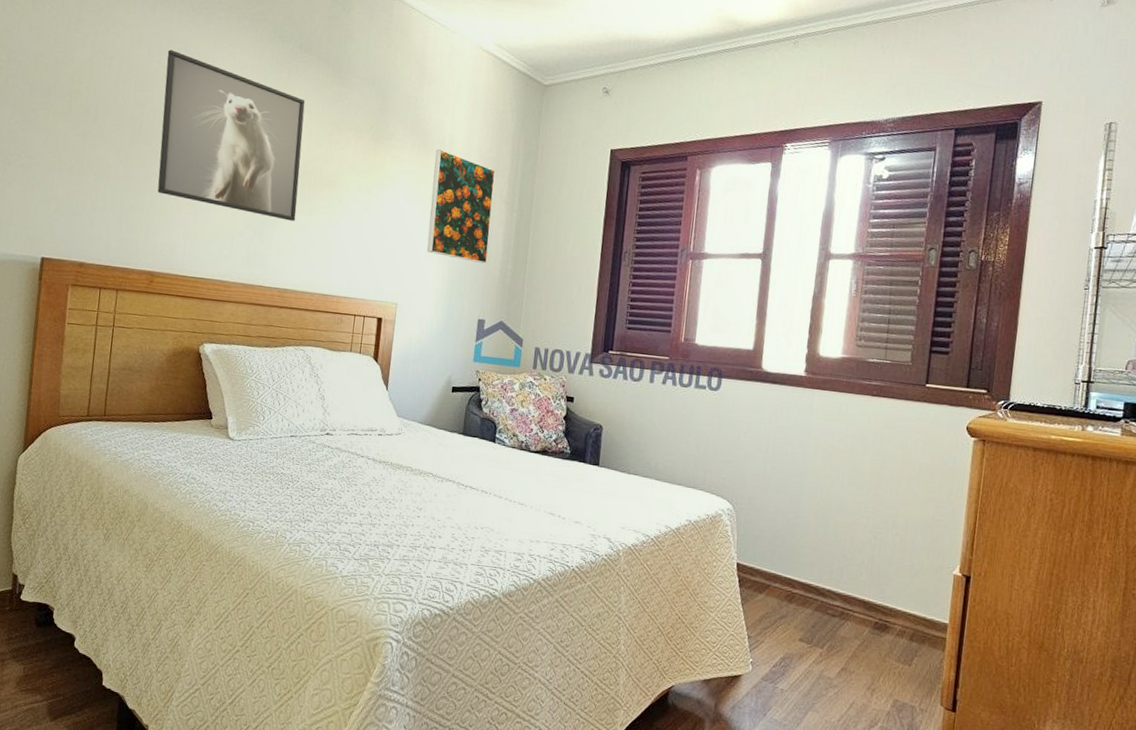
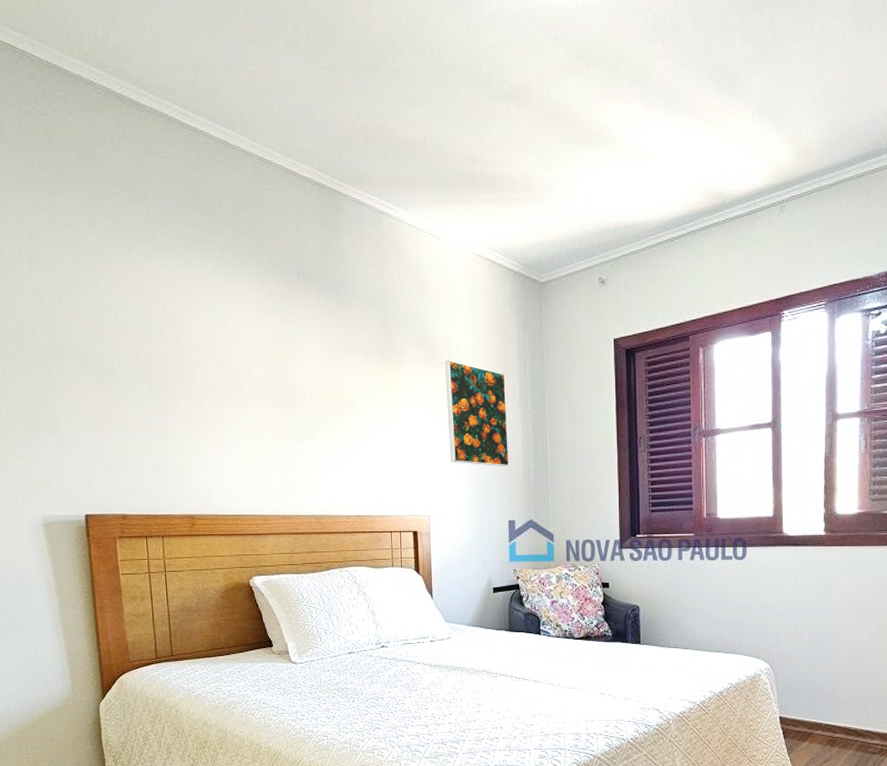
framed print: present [157,49,305,221] -> none [169,295,320,449]

